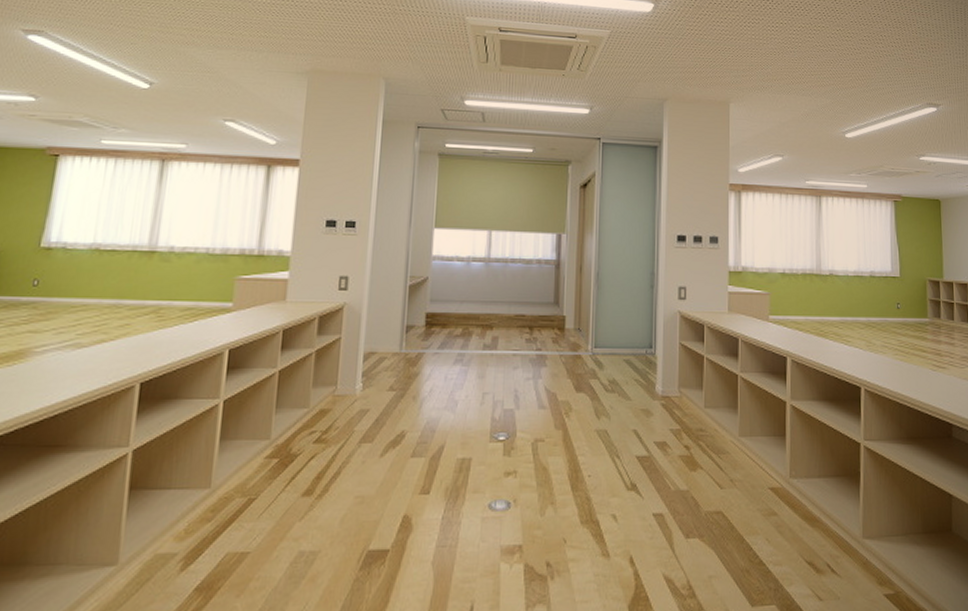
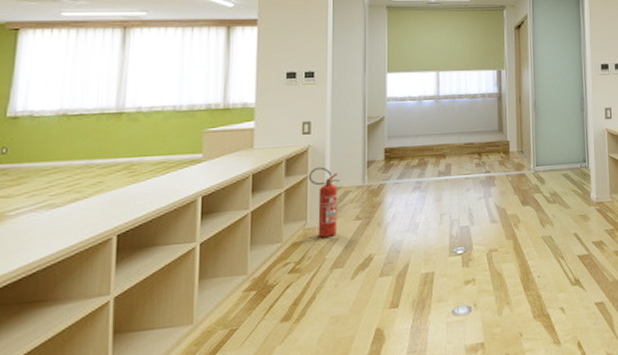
fire extinguisher: none [341,328,376,407] -> present [308,167,340,238]

